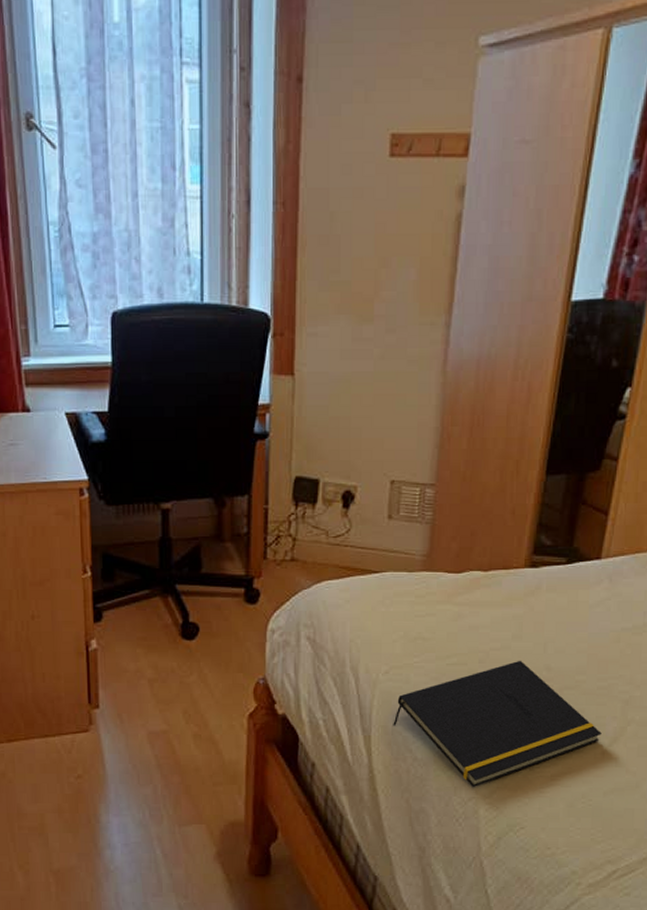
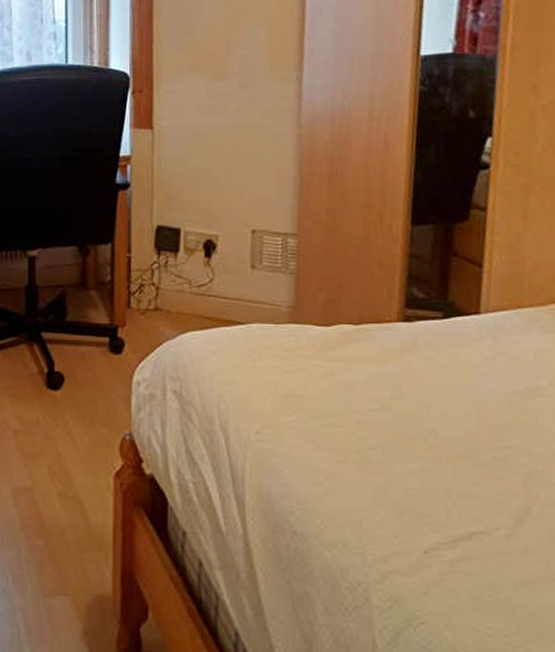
notepad: present [393,660,602,788] -> none [268,423,503,571]

